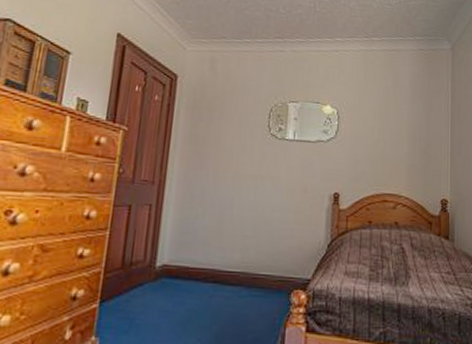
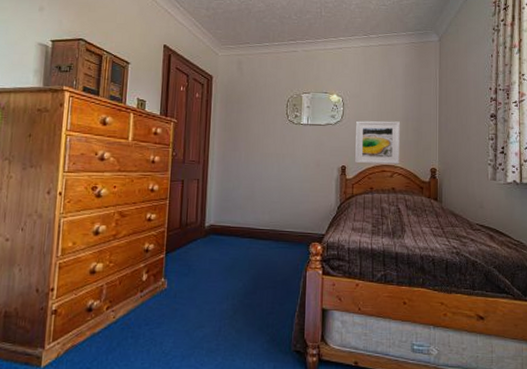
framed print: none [351,138,405,193] -> present [355,121,400,165]

